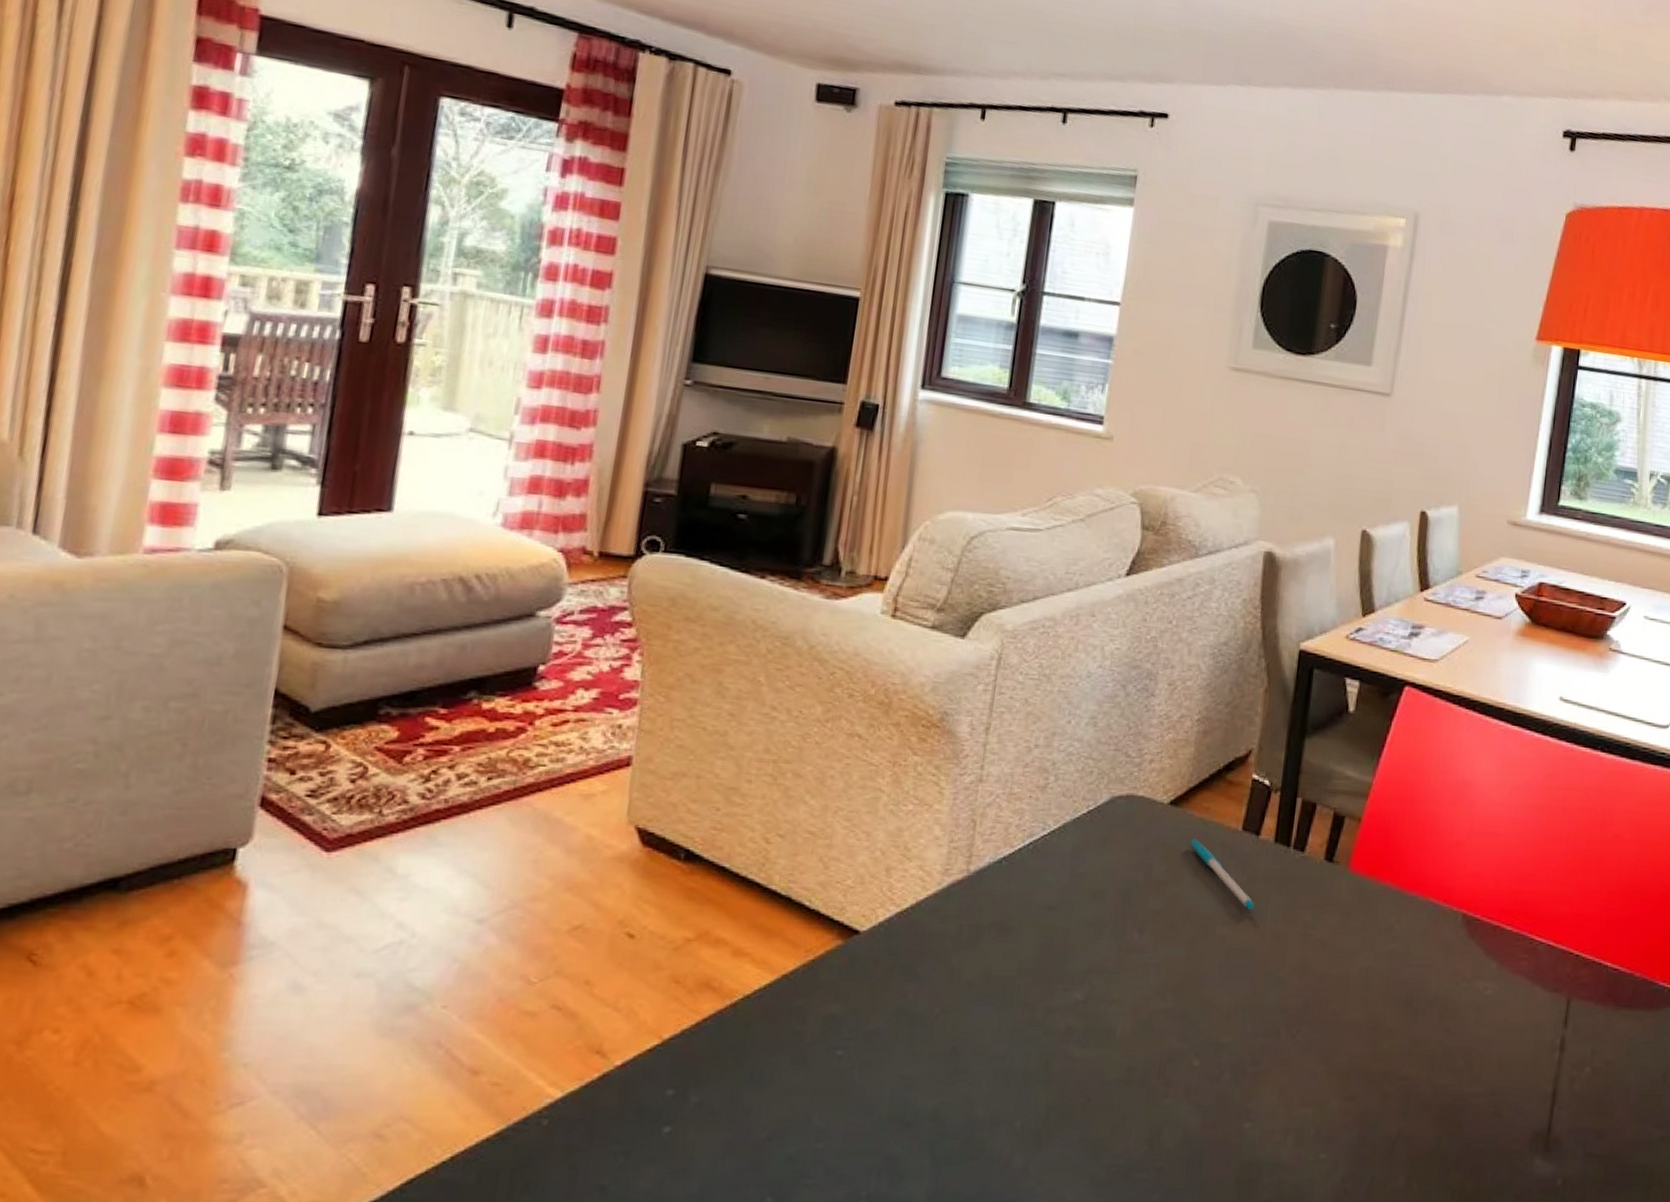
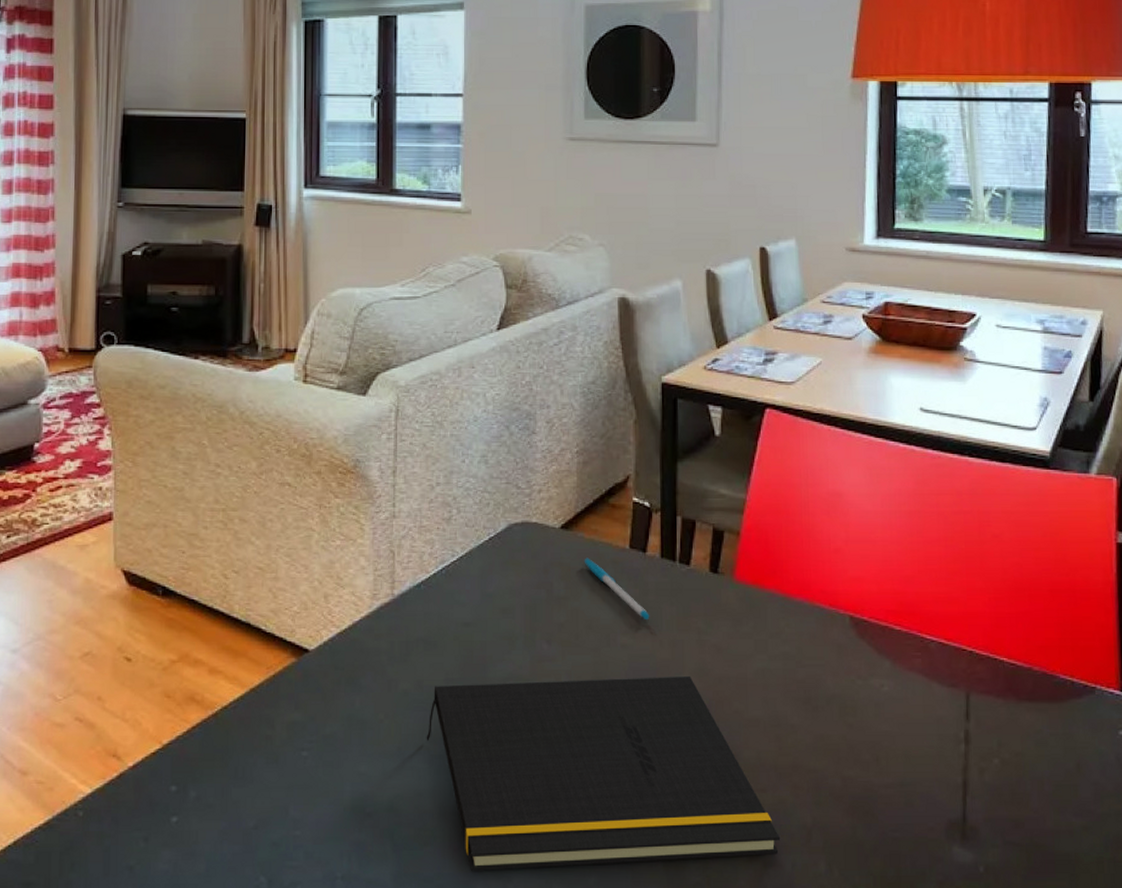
notepad: none [987,972,1363,1188] -> present [426,675,781,871]

